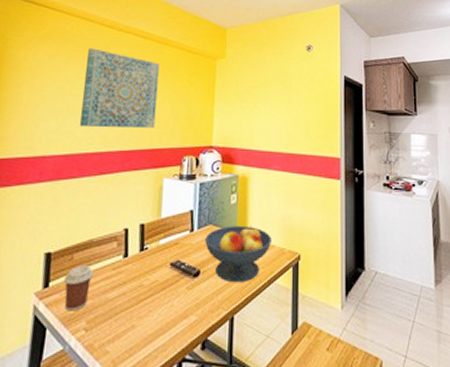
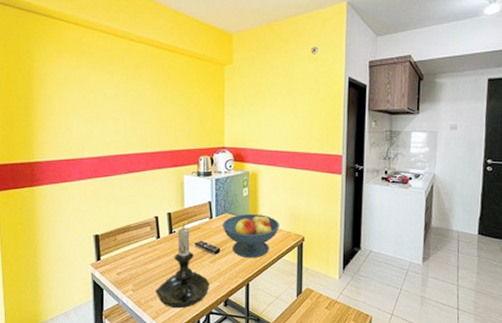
coffee cup: present [63,266,93,311] -> none [111,245,134,277]
wall art: present [79,48,160,128] -> none [105,59,172,133]
candle holder: none [115,238,184,355] -> present [156,224,209,309]

